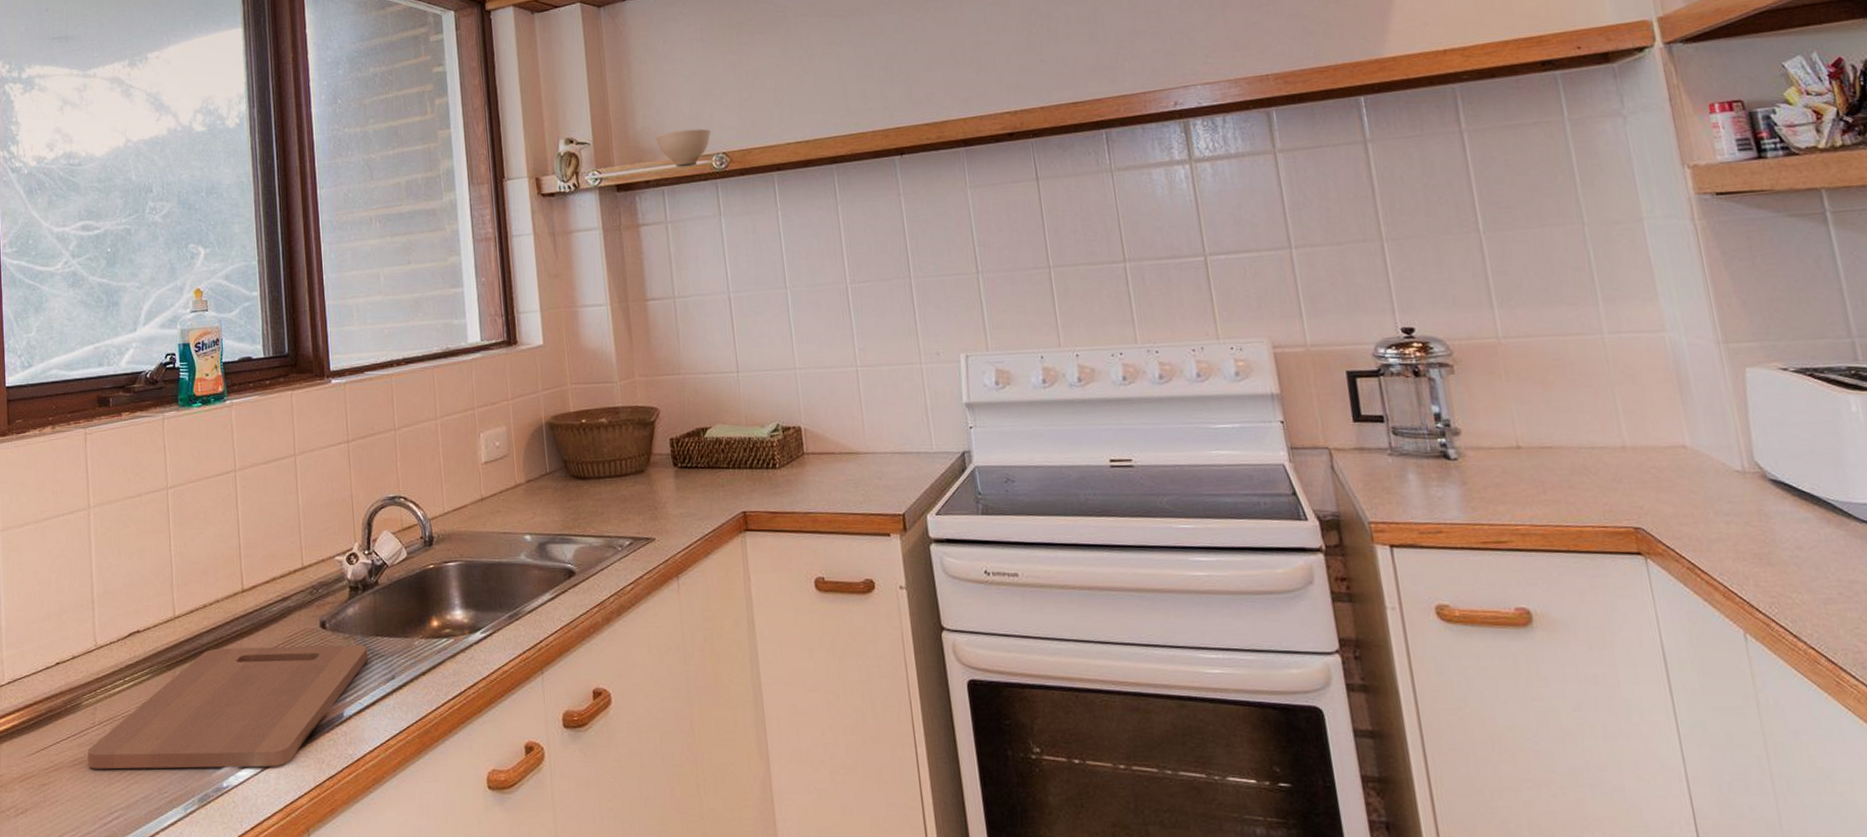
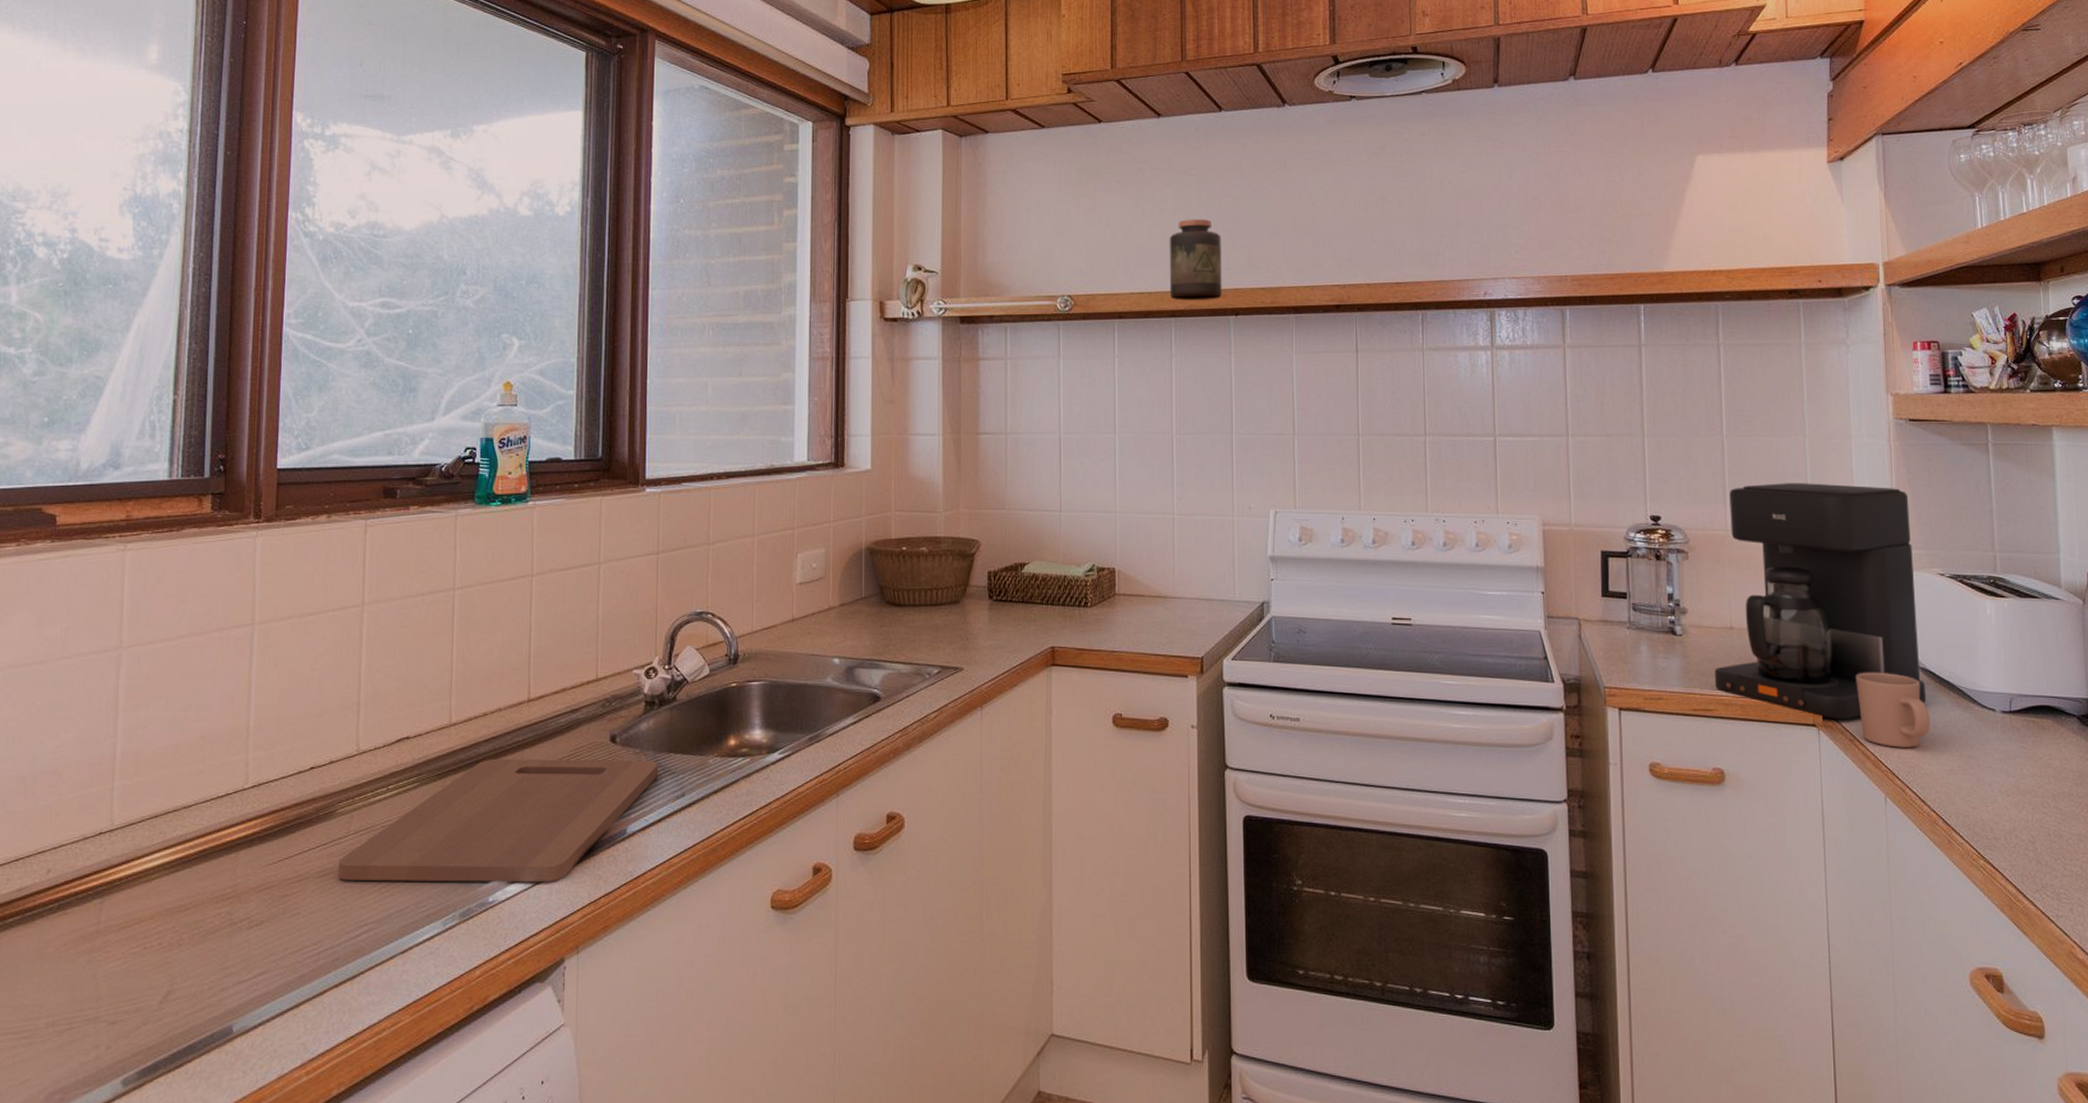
bowl: present [655,128,712,168] -> none [1004,269,1059,306]
jar: none [821,59,884,146] -> present [1169,219,1222,301]
coffee maker: none [1496,273,1785,545] -> present [1714,483,1927,718]
mug: none [1685,487,1794,575] -> present [1855,672,1931,748]

